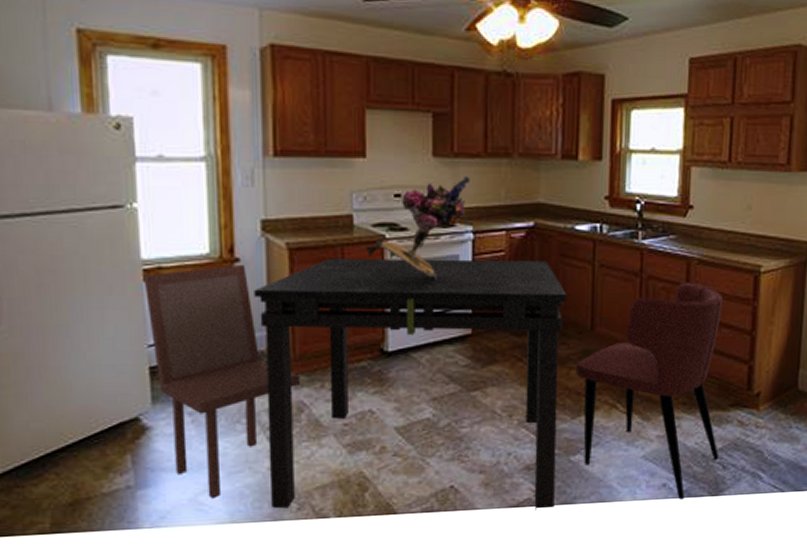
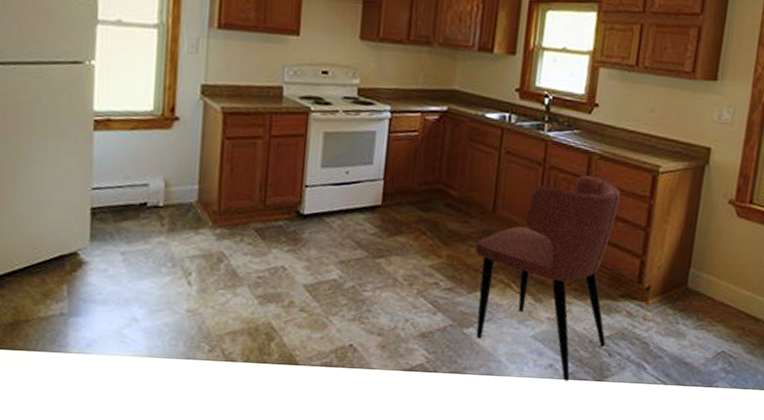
dining chair: present [143,264,301,499] -> none [93,122,223,333]
dining table: present [254,257,567,511] -> none [186,123,473,376]
bouquet: present [365,176,470,280] -> none [291,60,392,152]

